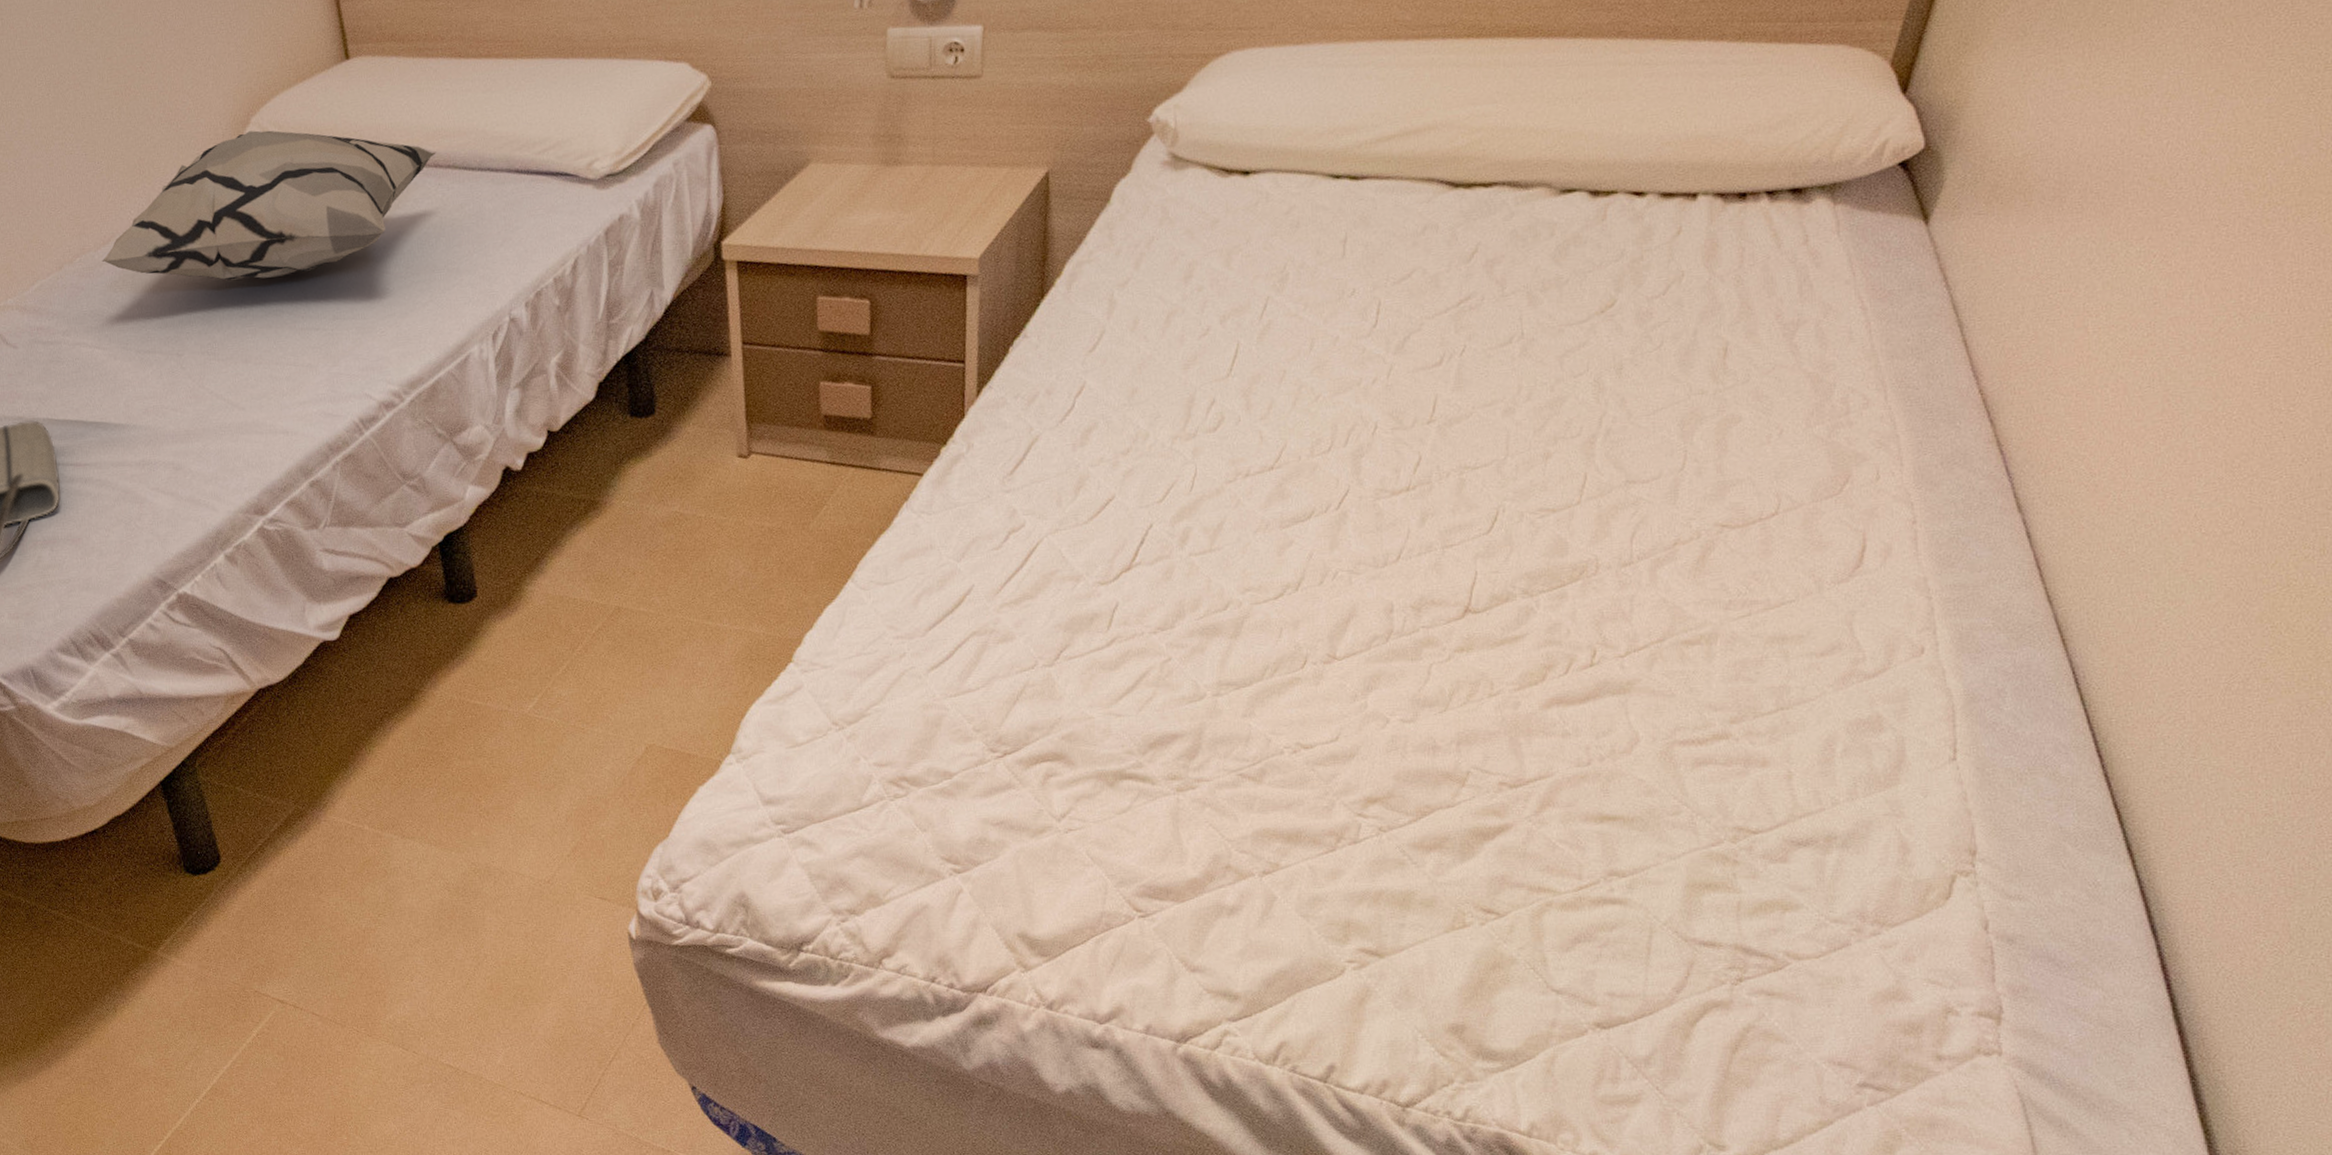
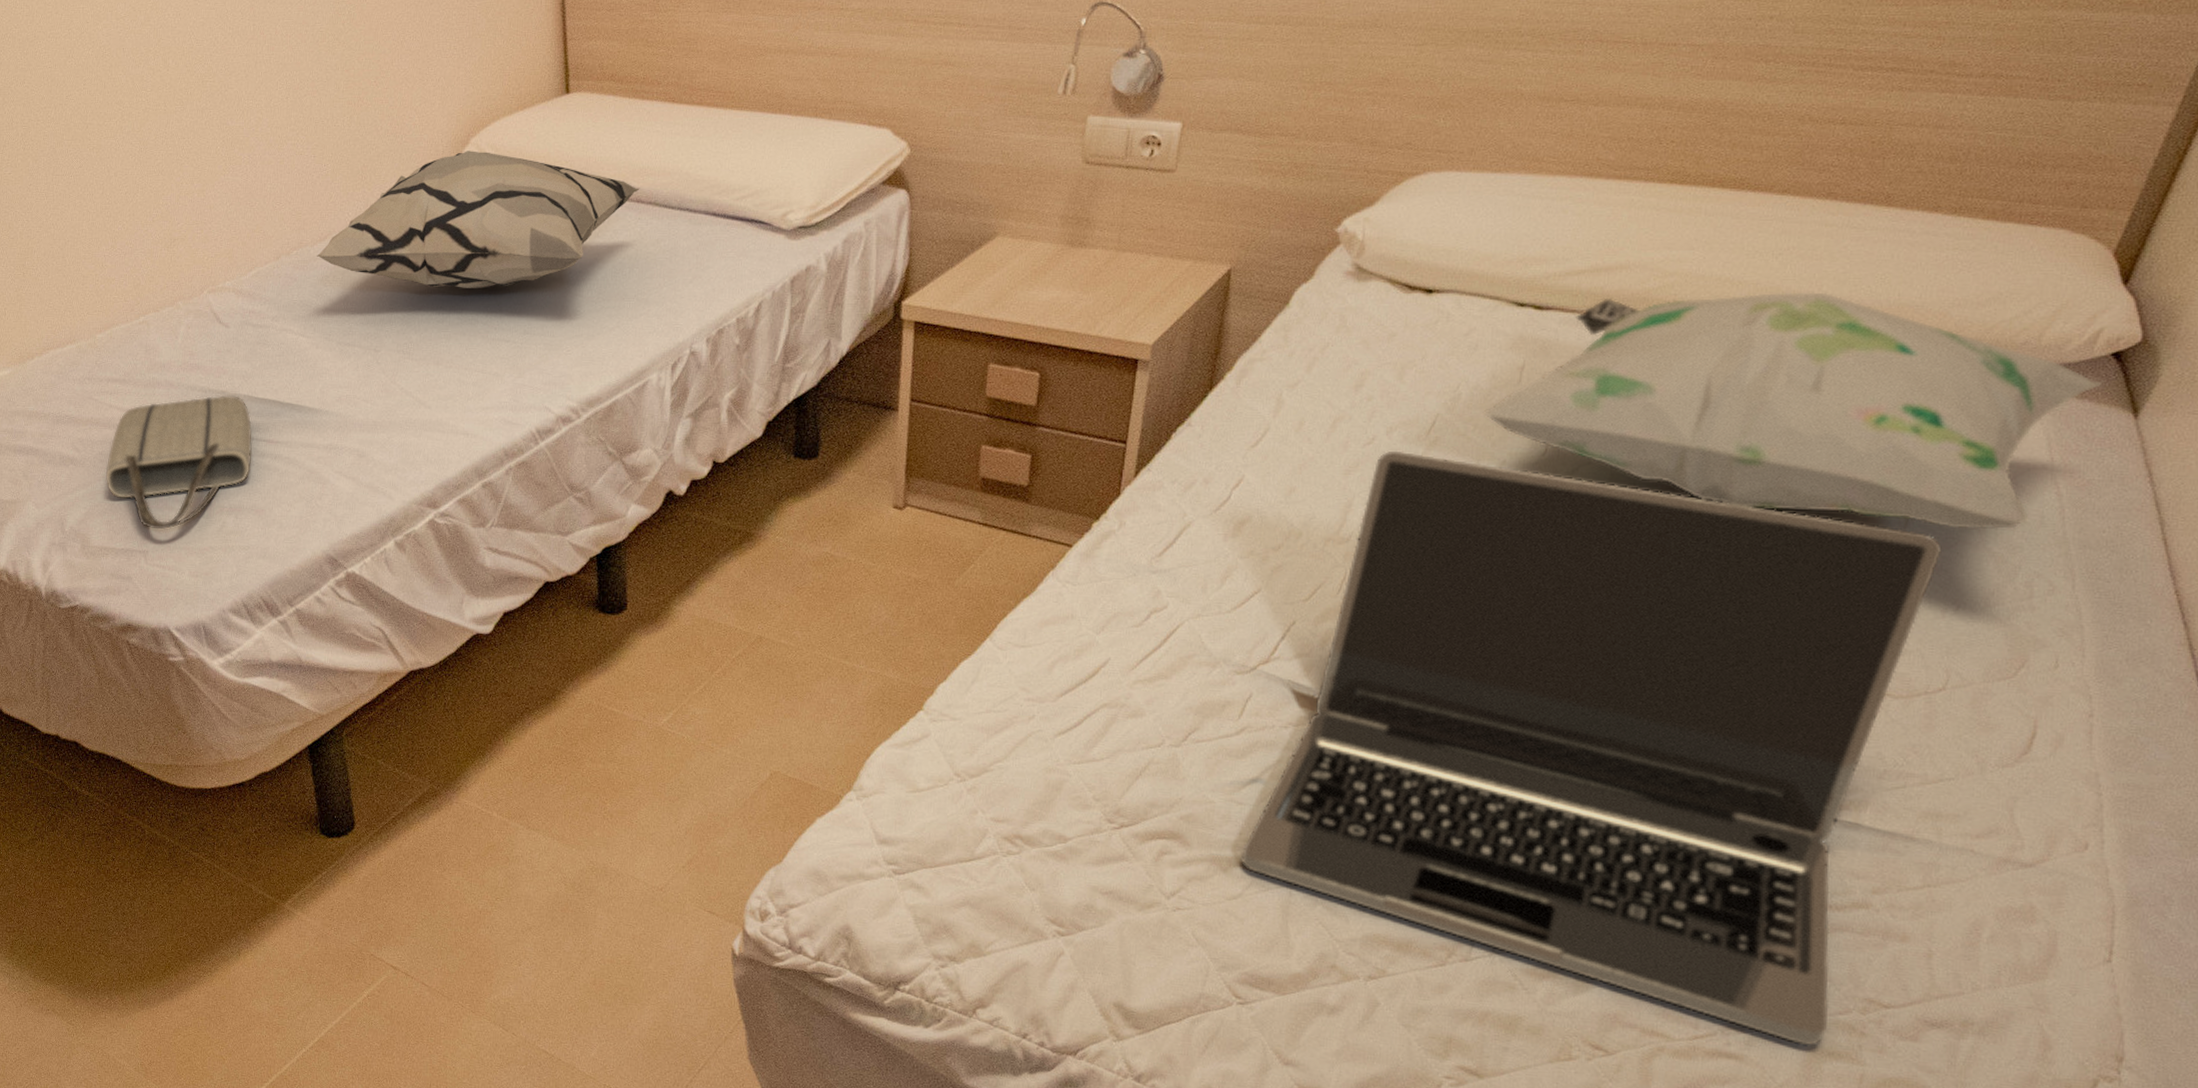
laptop: none [1126,338,1762,882] -> present [1241,450,1944,1047]
decorative pillow: none [1310,132,1893,357] -> present [1481,292,2103,530]

